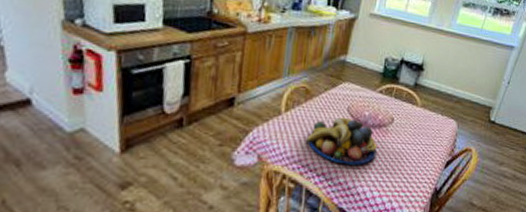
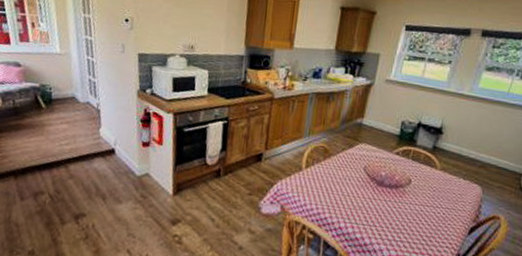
fruit bowl: present [307,117,377,165] -> none [325,175,394,223]

